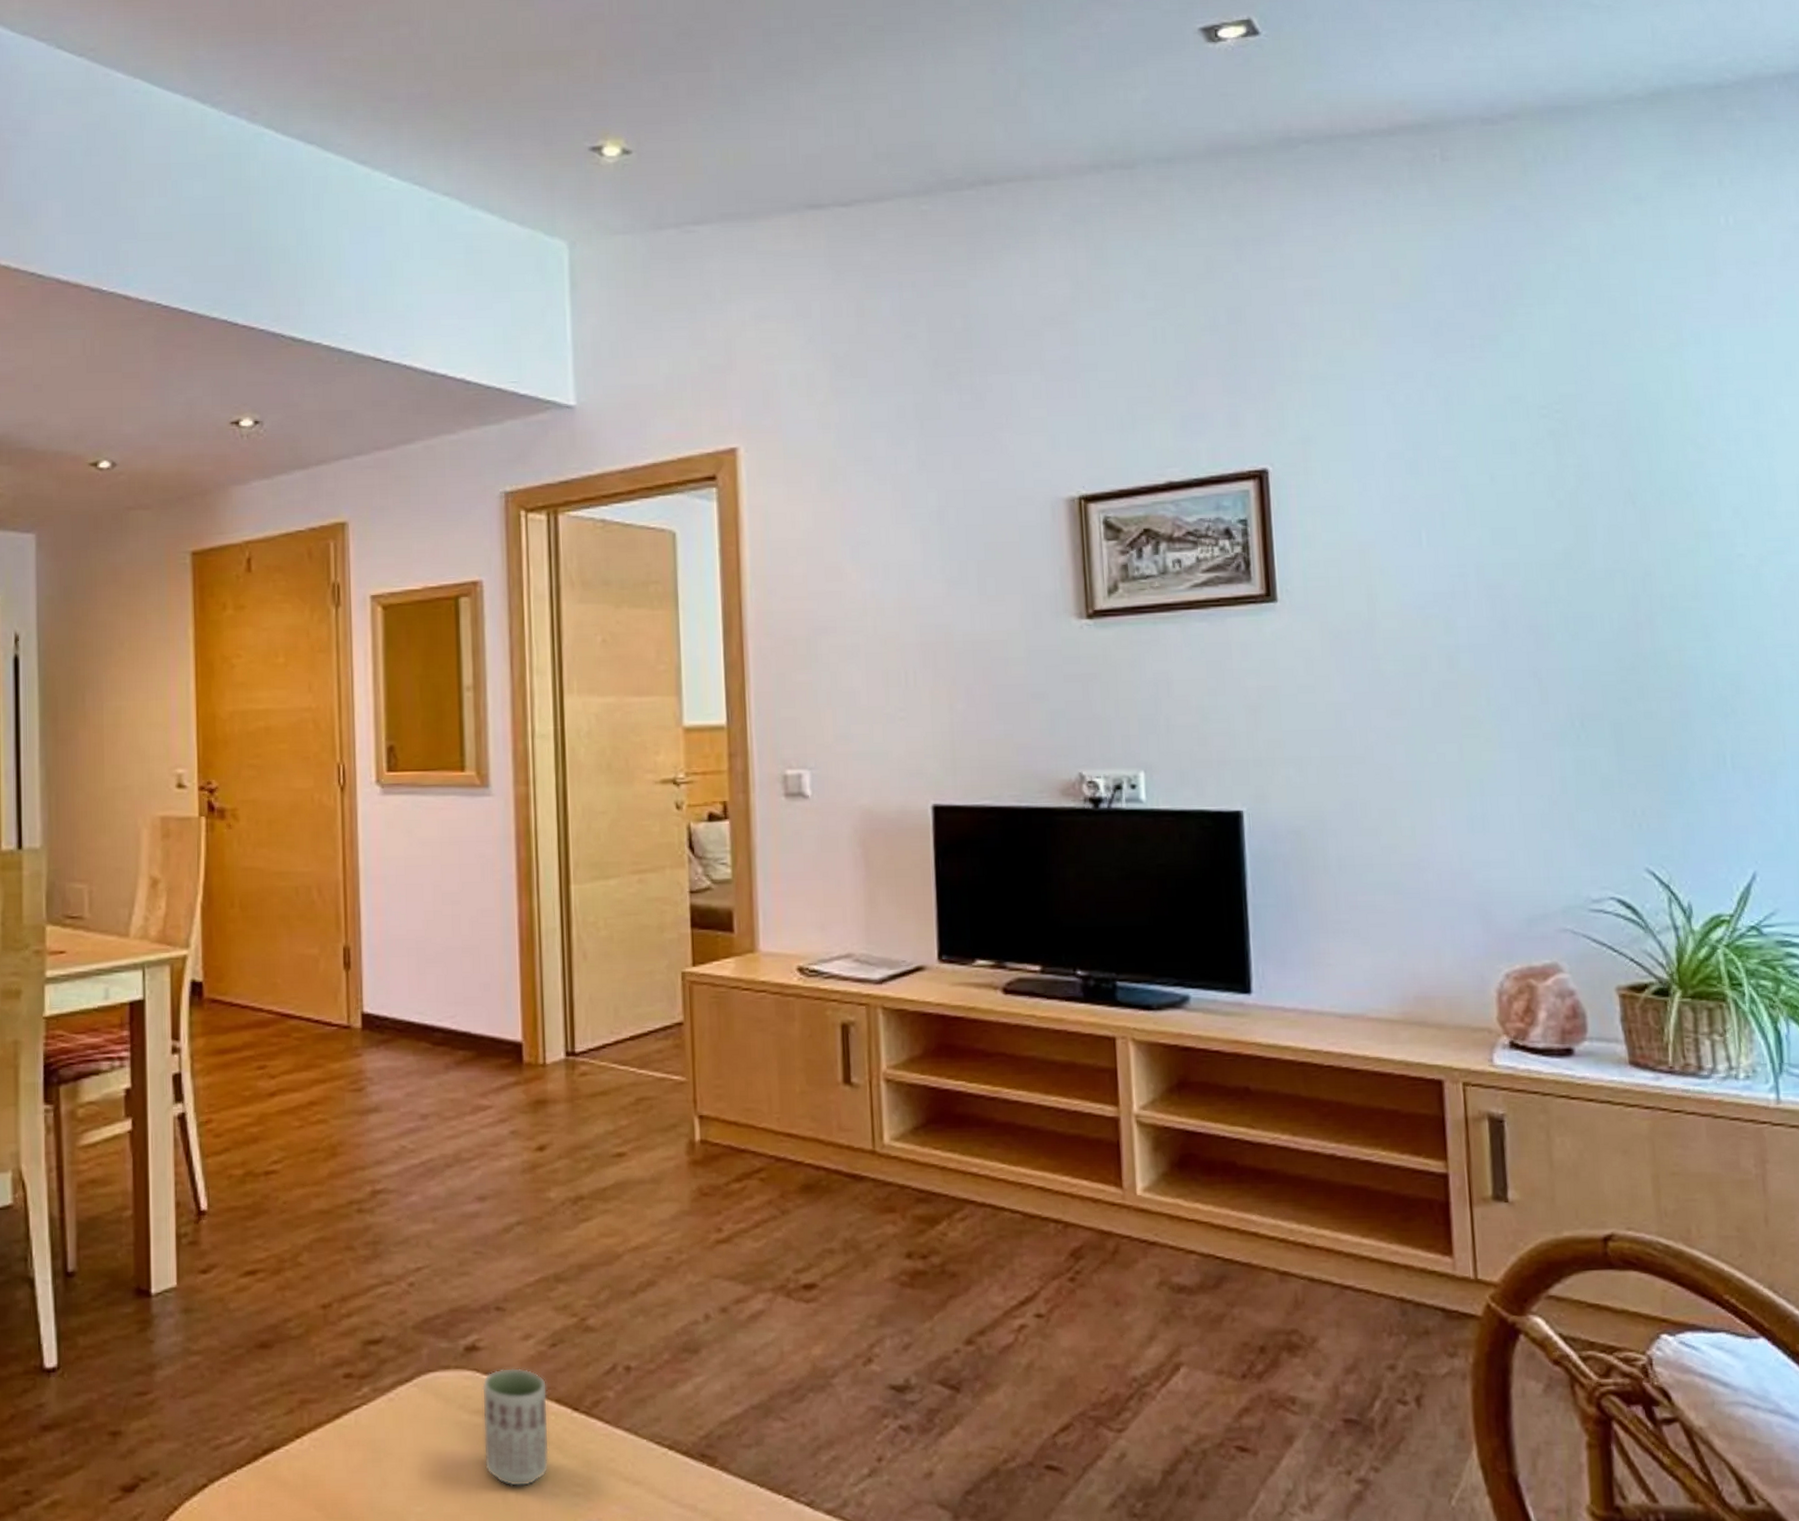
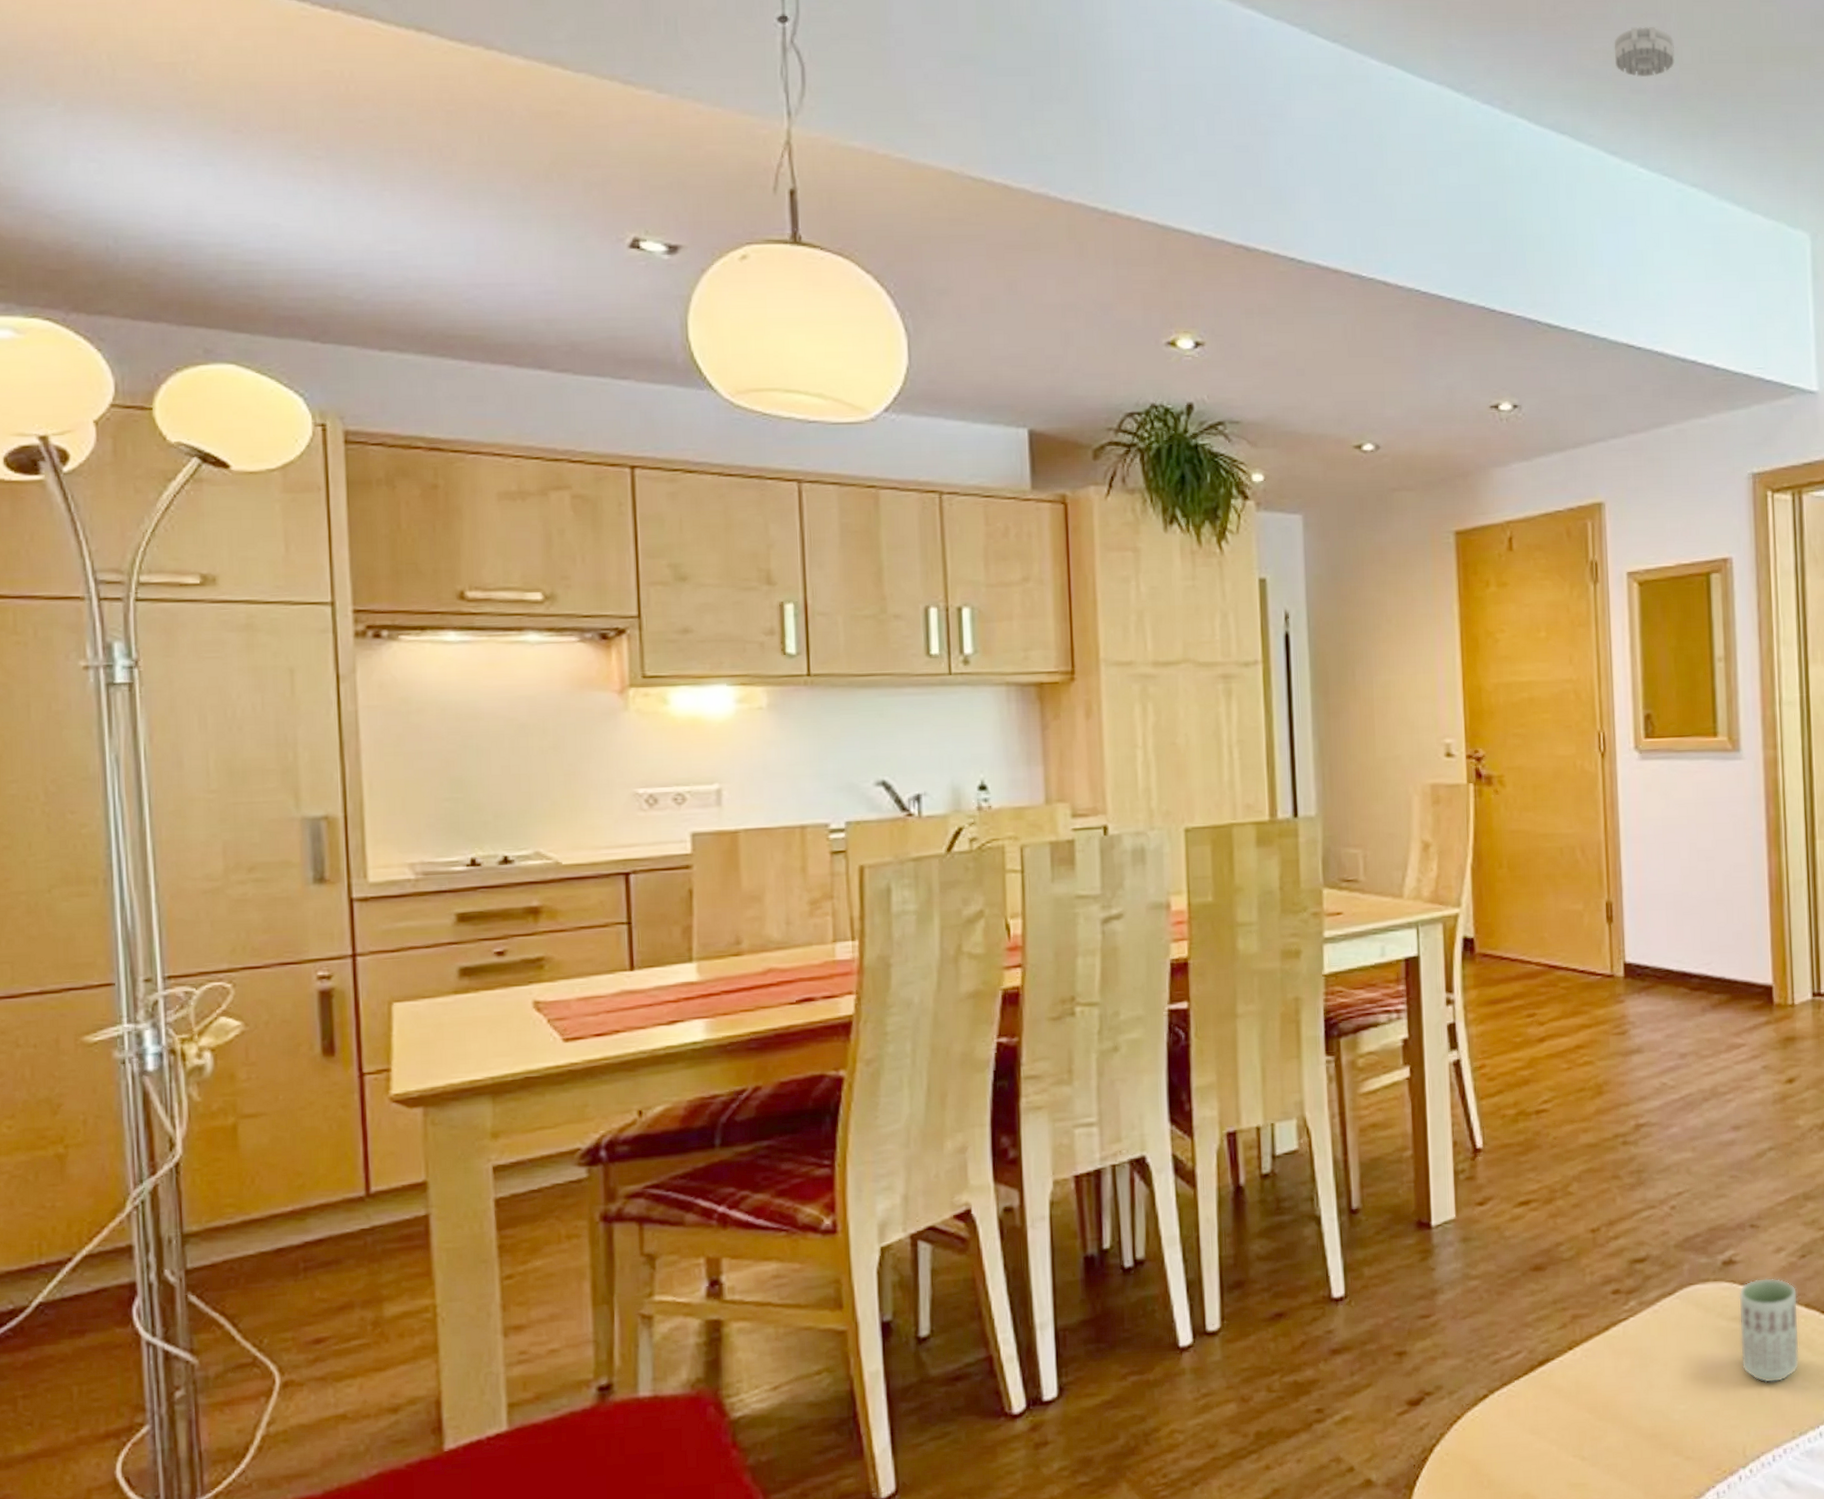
smoke detector: none [364,34,427,86] -> present [1614,27,1675,78]

